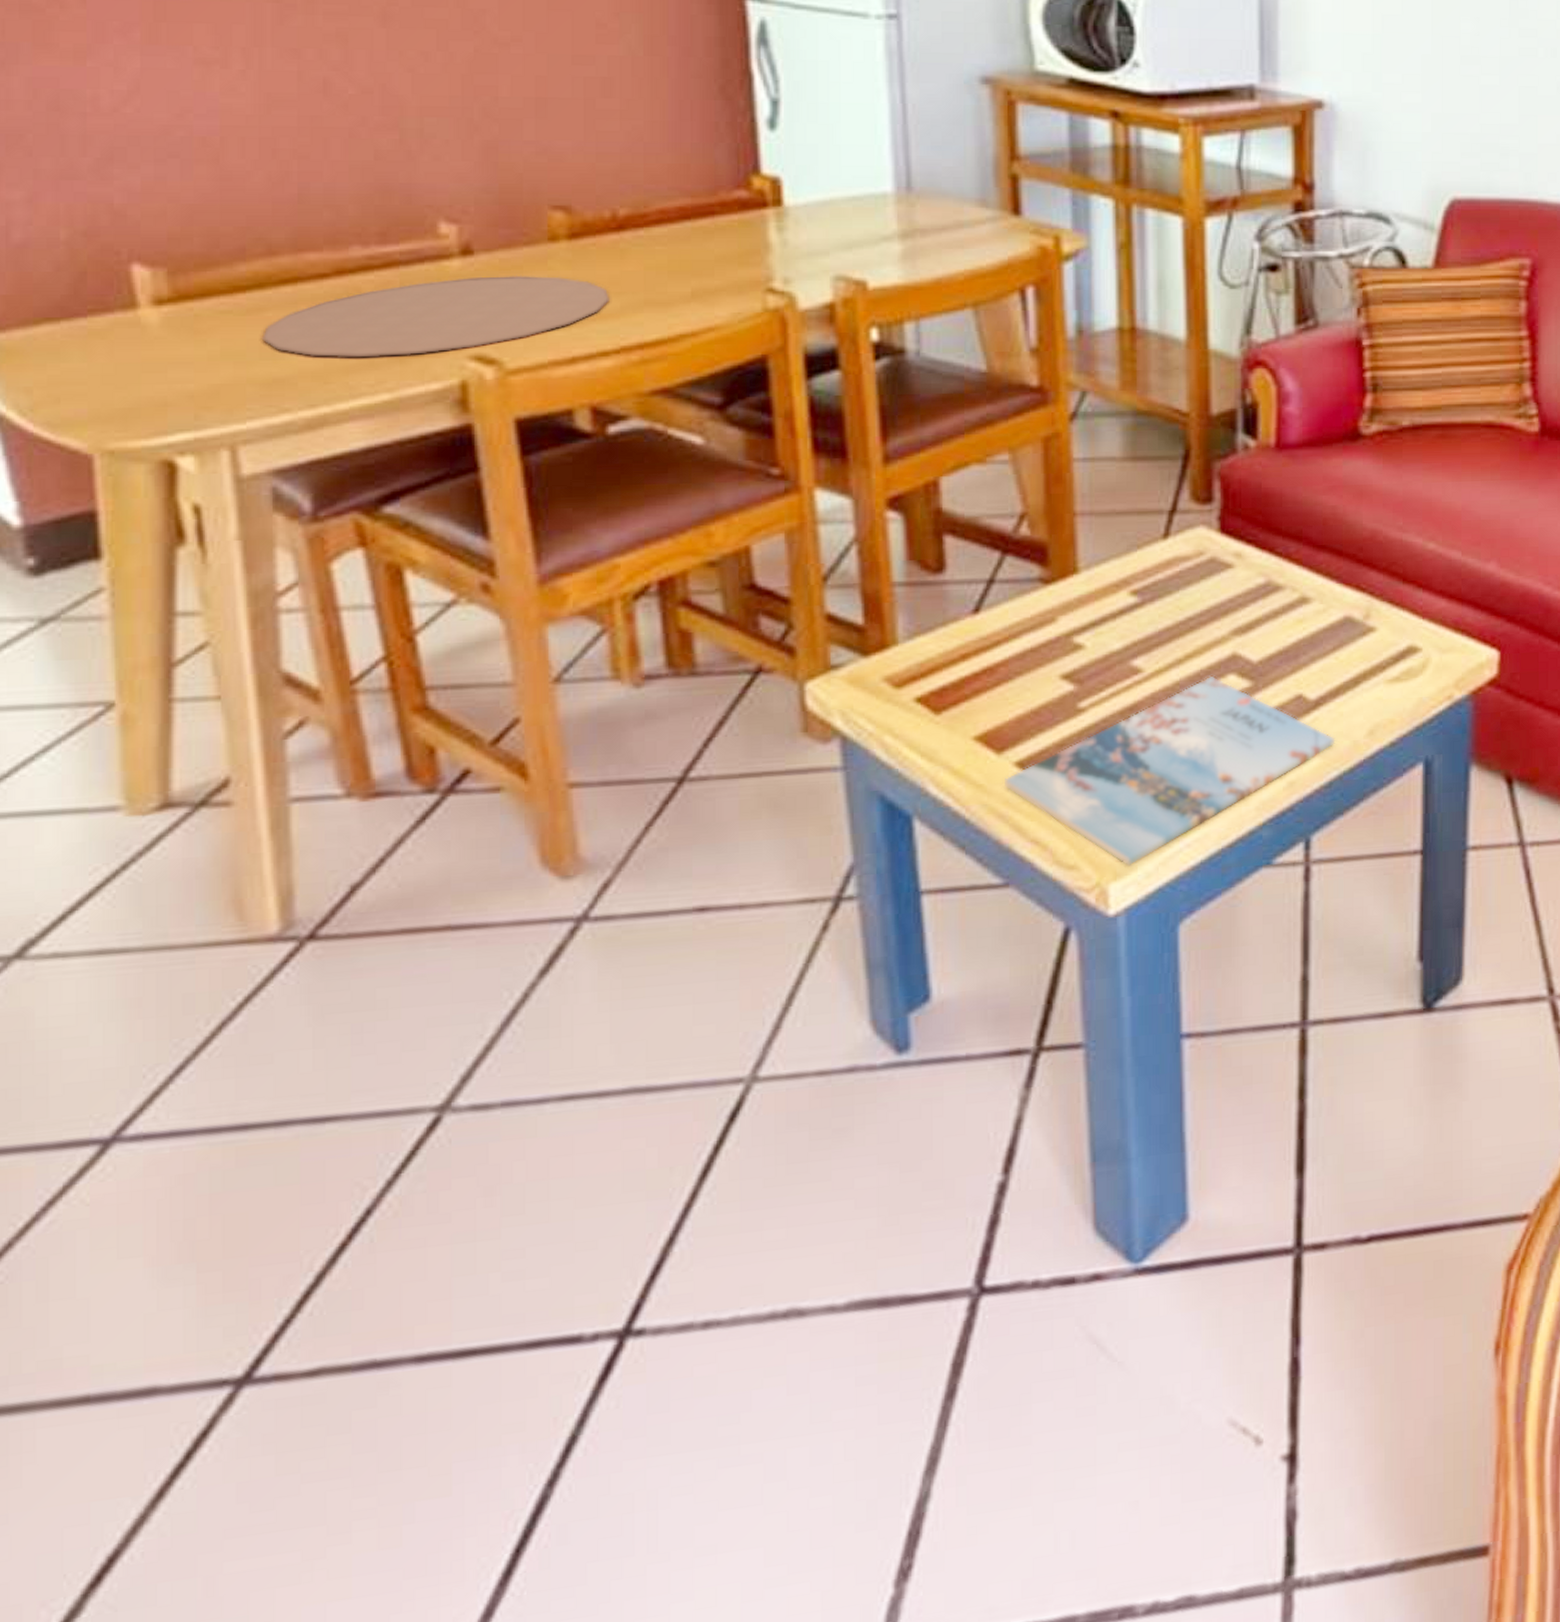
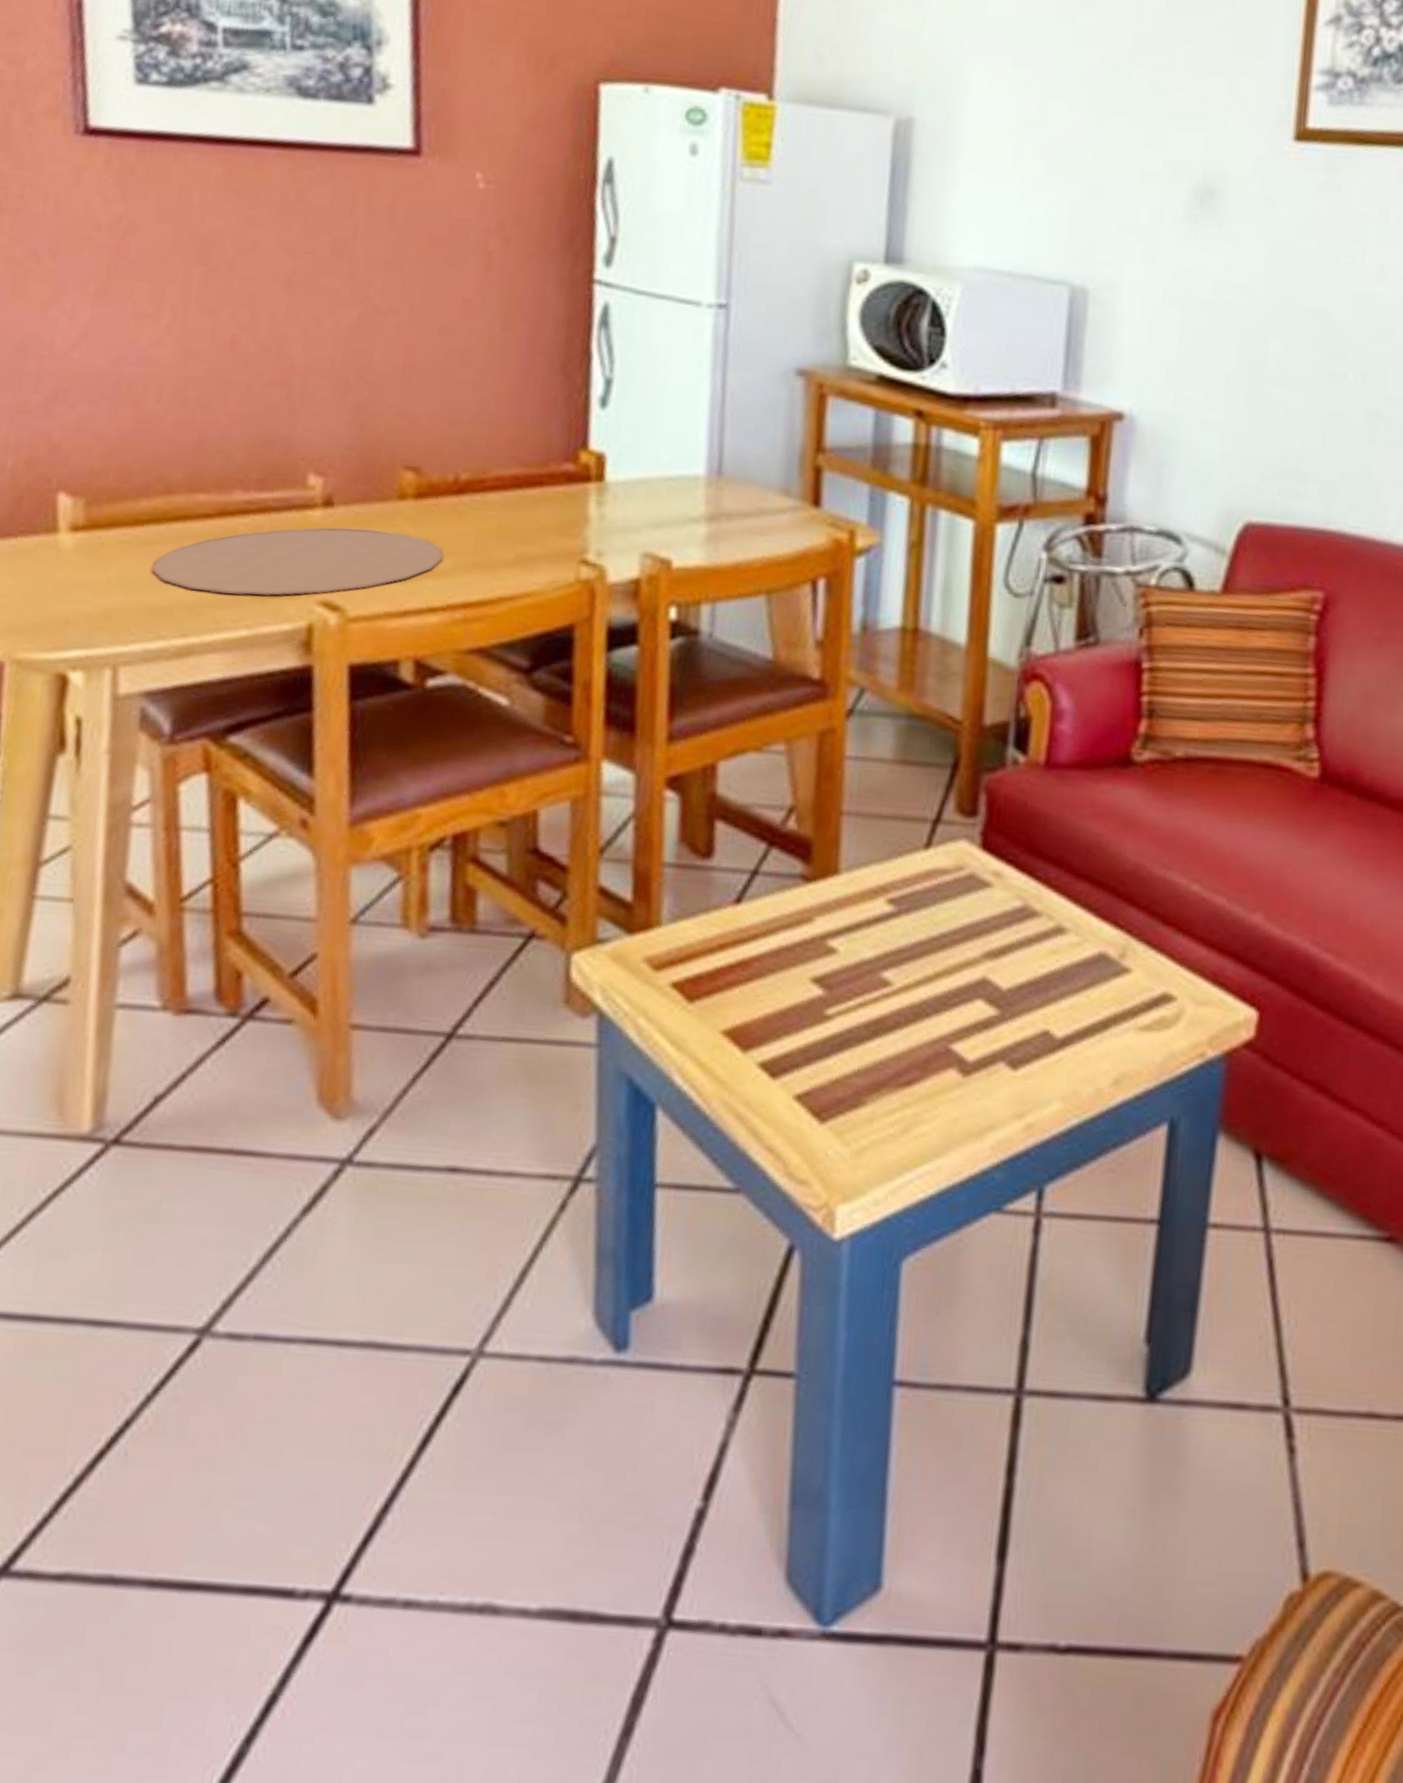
magazine: present [1003,675,1336,867] -> none [745,998,1079,1190]

